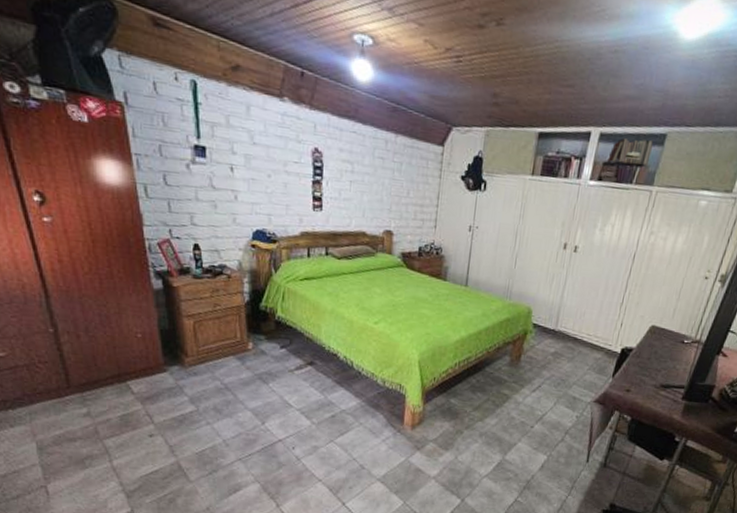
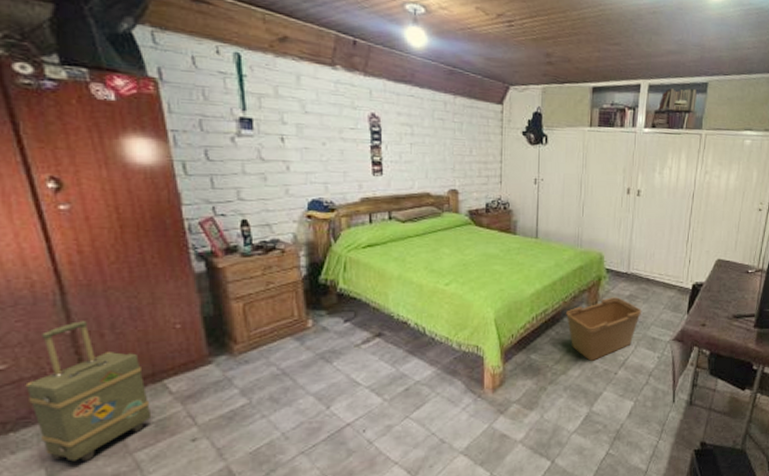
suitcase: none [20,322,118,442] -> present [25,321,152,462]
bicycle basket: none [488,352,565,412] -> present [566,297,641,361]

